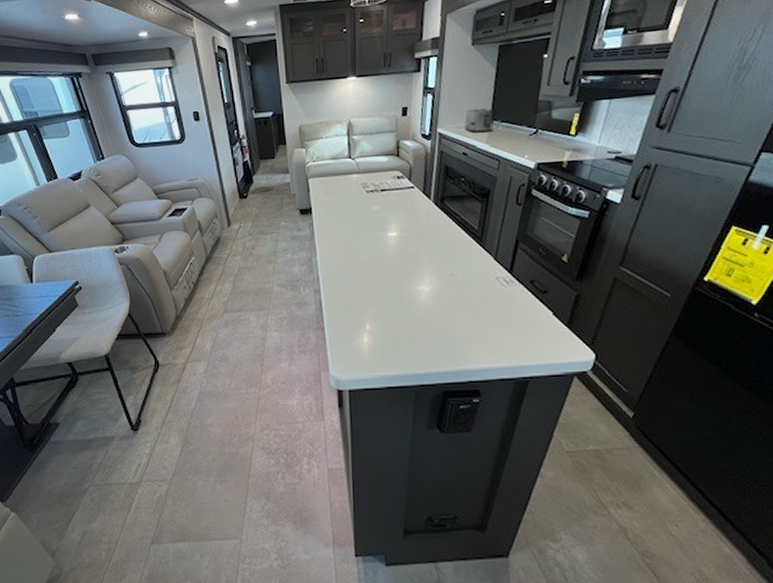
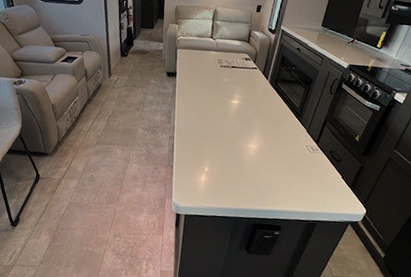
toaster: present [465,108,496,133] -> none [302,15,326,35]

